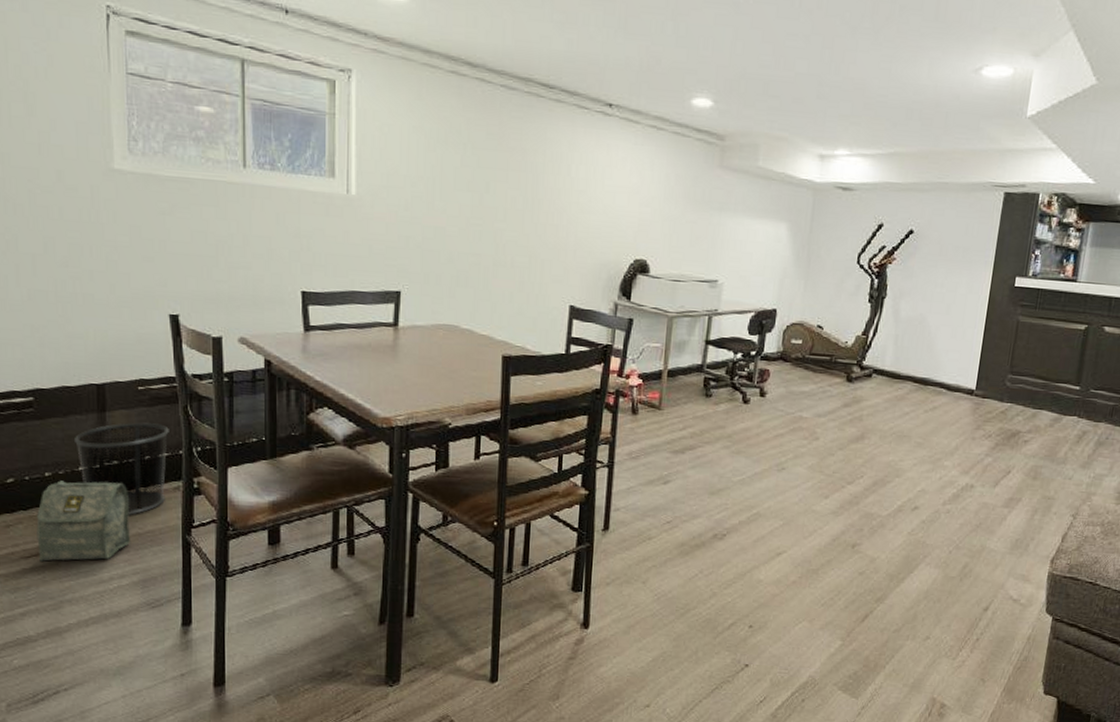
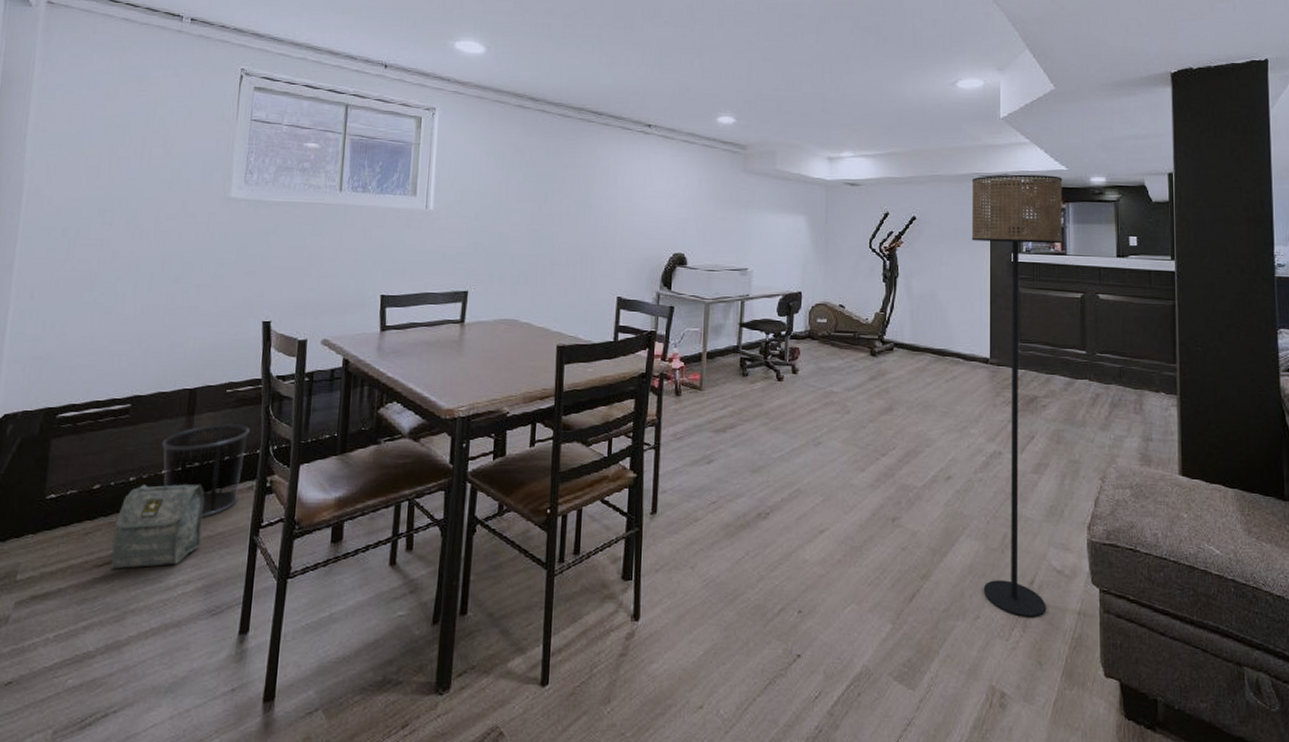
floor lamp: none [936,185,1088,640] -> present [971,174,1063,618]

